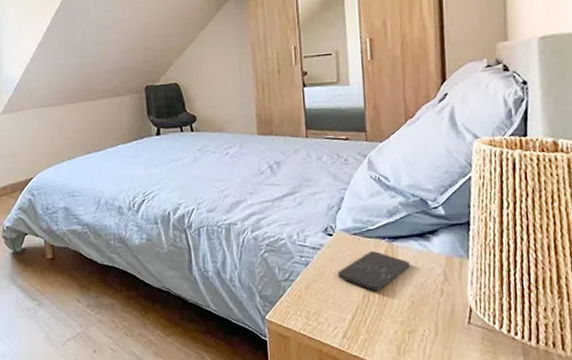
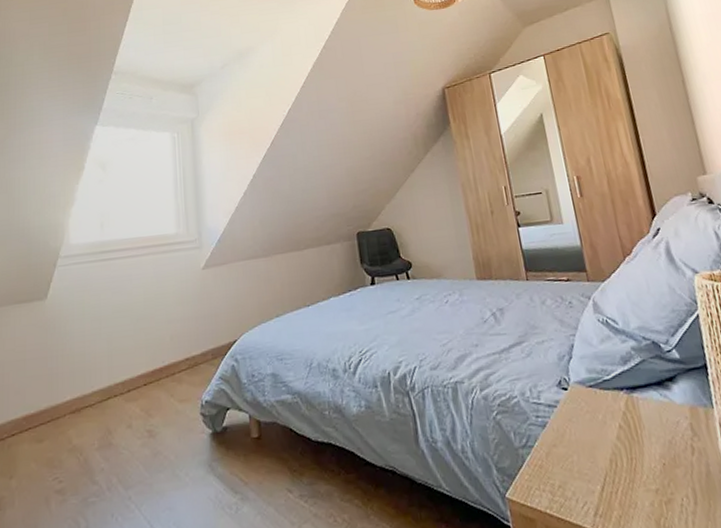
smartphone: present [338,250,410,291] -> none [578,404,654,454]

